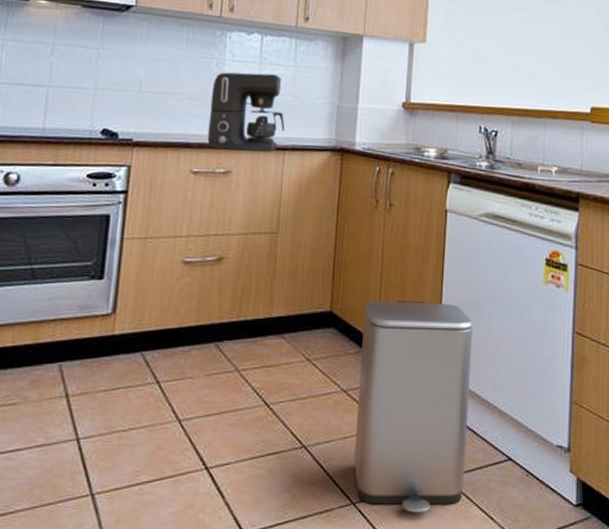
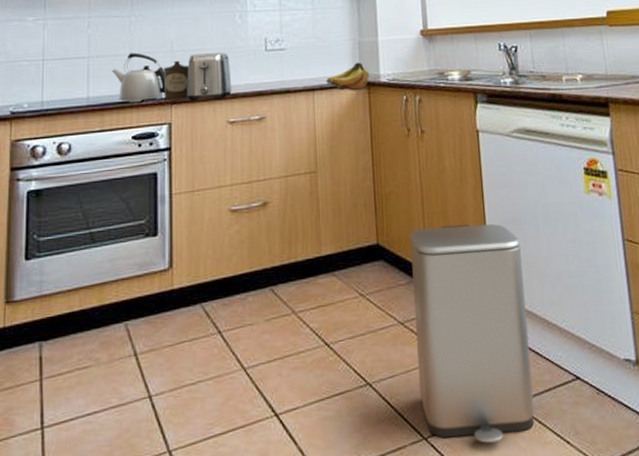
kettle: none [72,87,130,140] -> present [111,52,165,103]
canister: none [126,101,156,144] -> present [163,60,189,101]
toaster: none [150,97,201,147] -> present [186,52,232,102]
coffee maker: present [207,72,285,152] -> none [238,19,311,98]
fruit: none [299,127,344,156] -> present [326,62,369,91]

